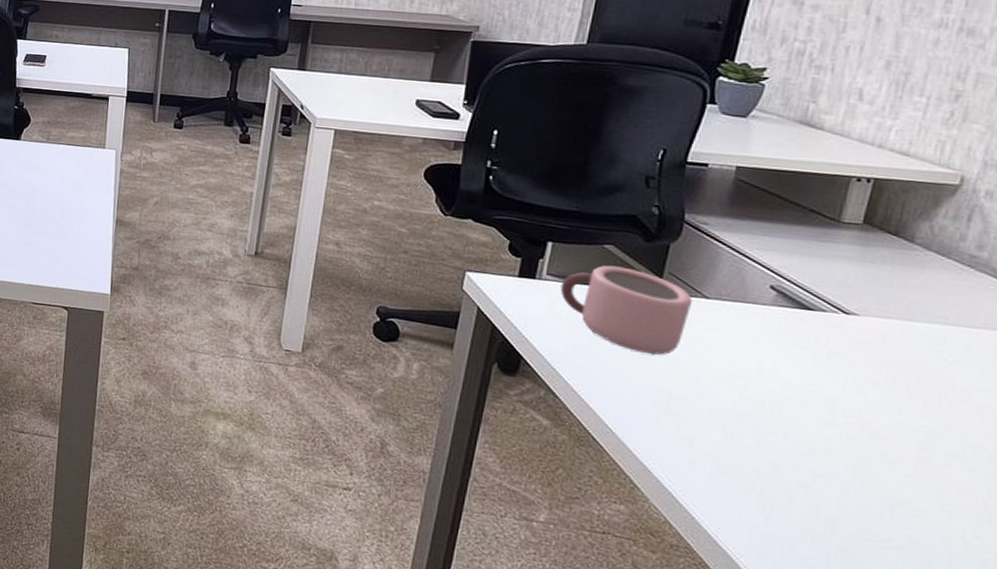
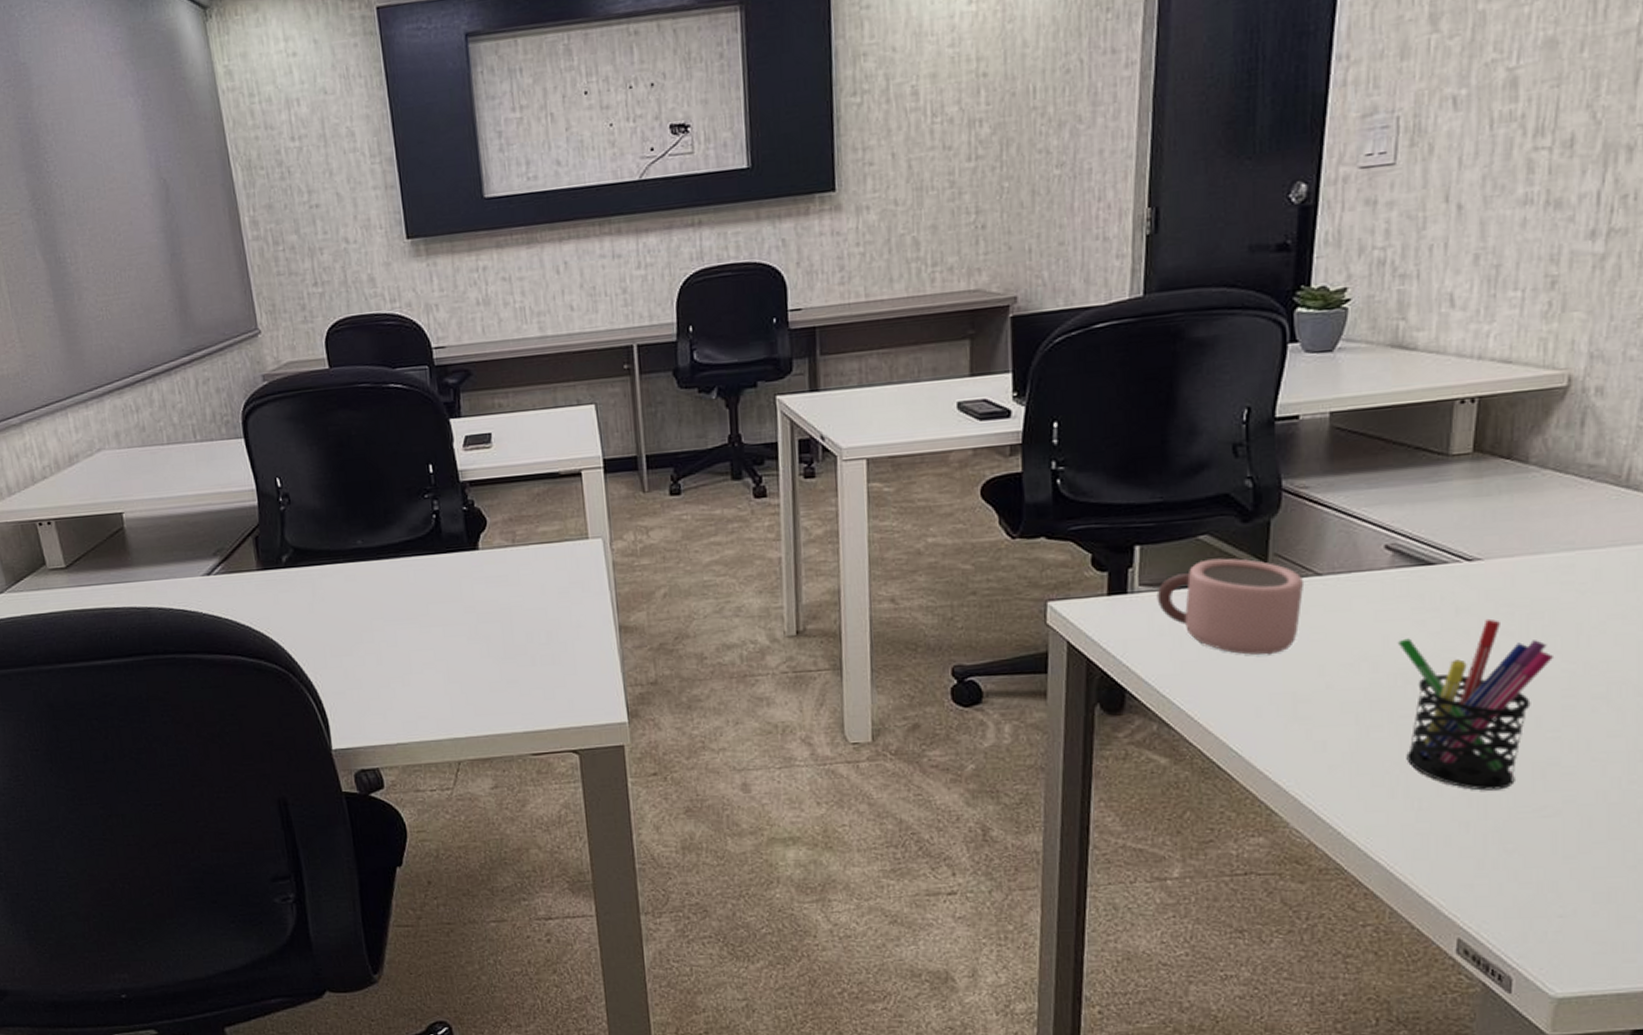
pen holder: none [764,366,915,516] -> present [1397,618,1553,791]

